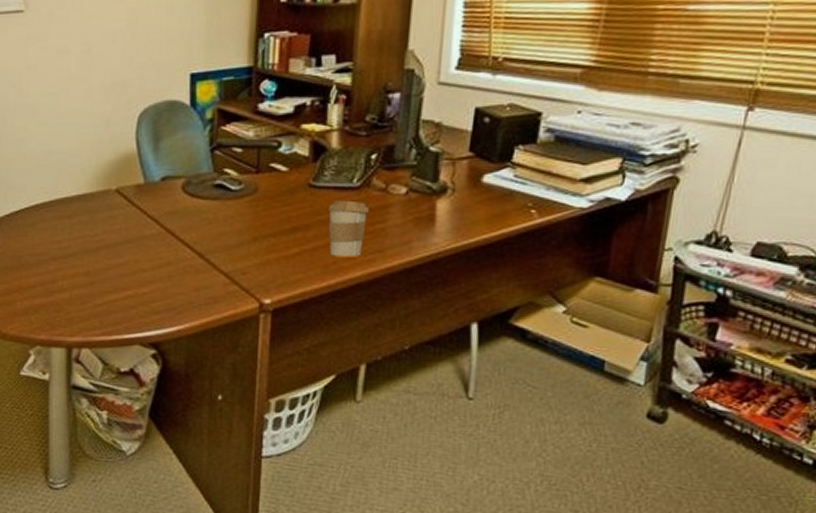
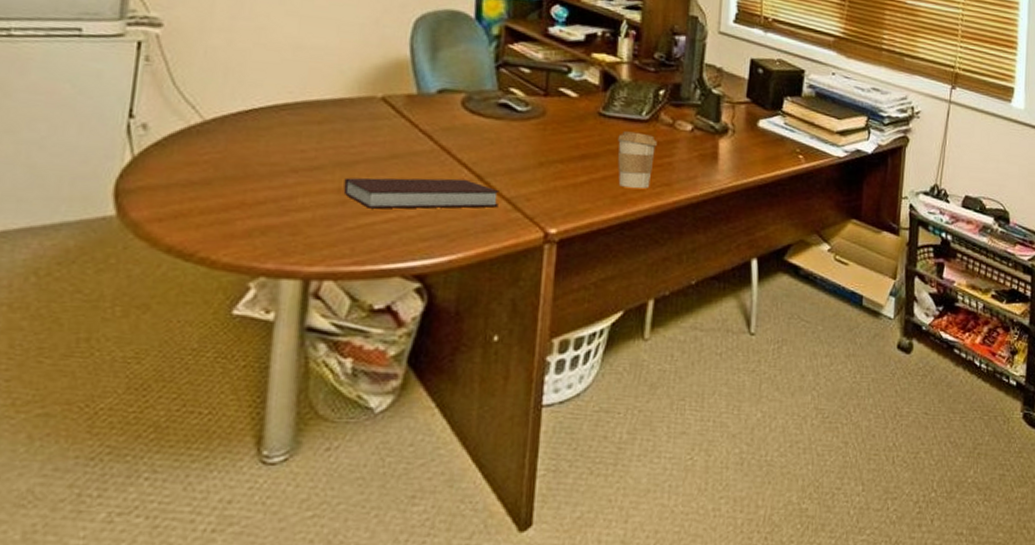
notebook: none [91,257,218,287] -> present [343,177,500,209]

